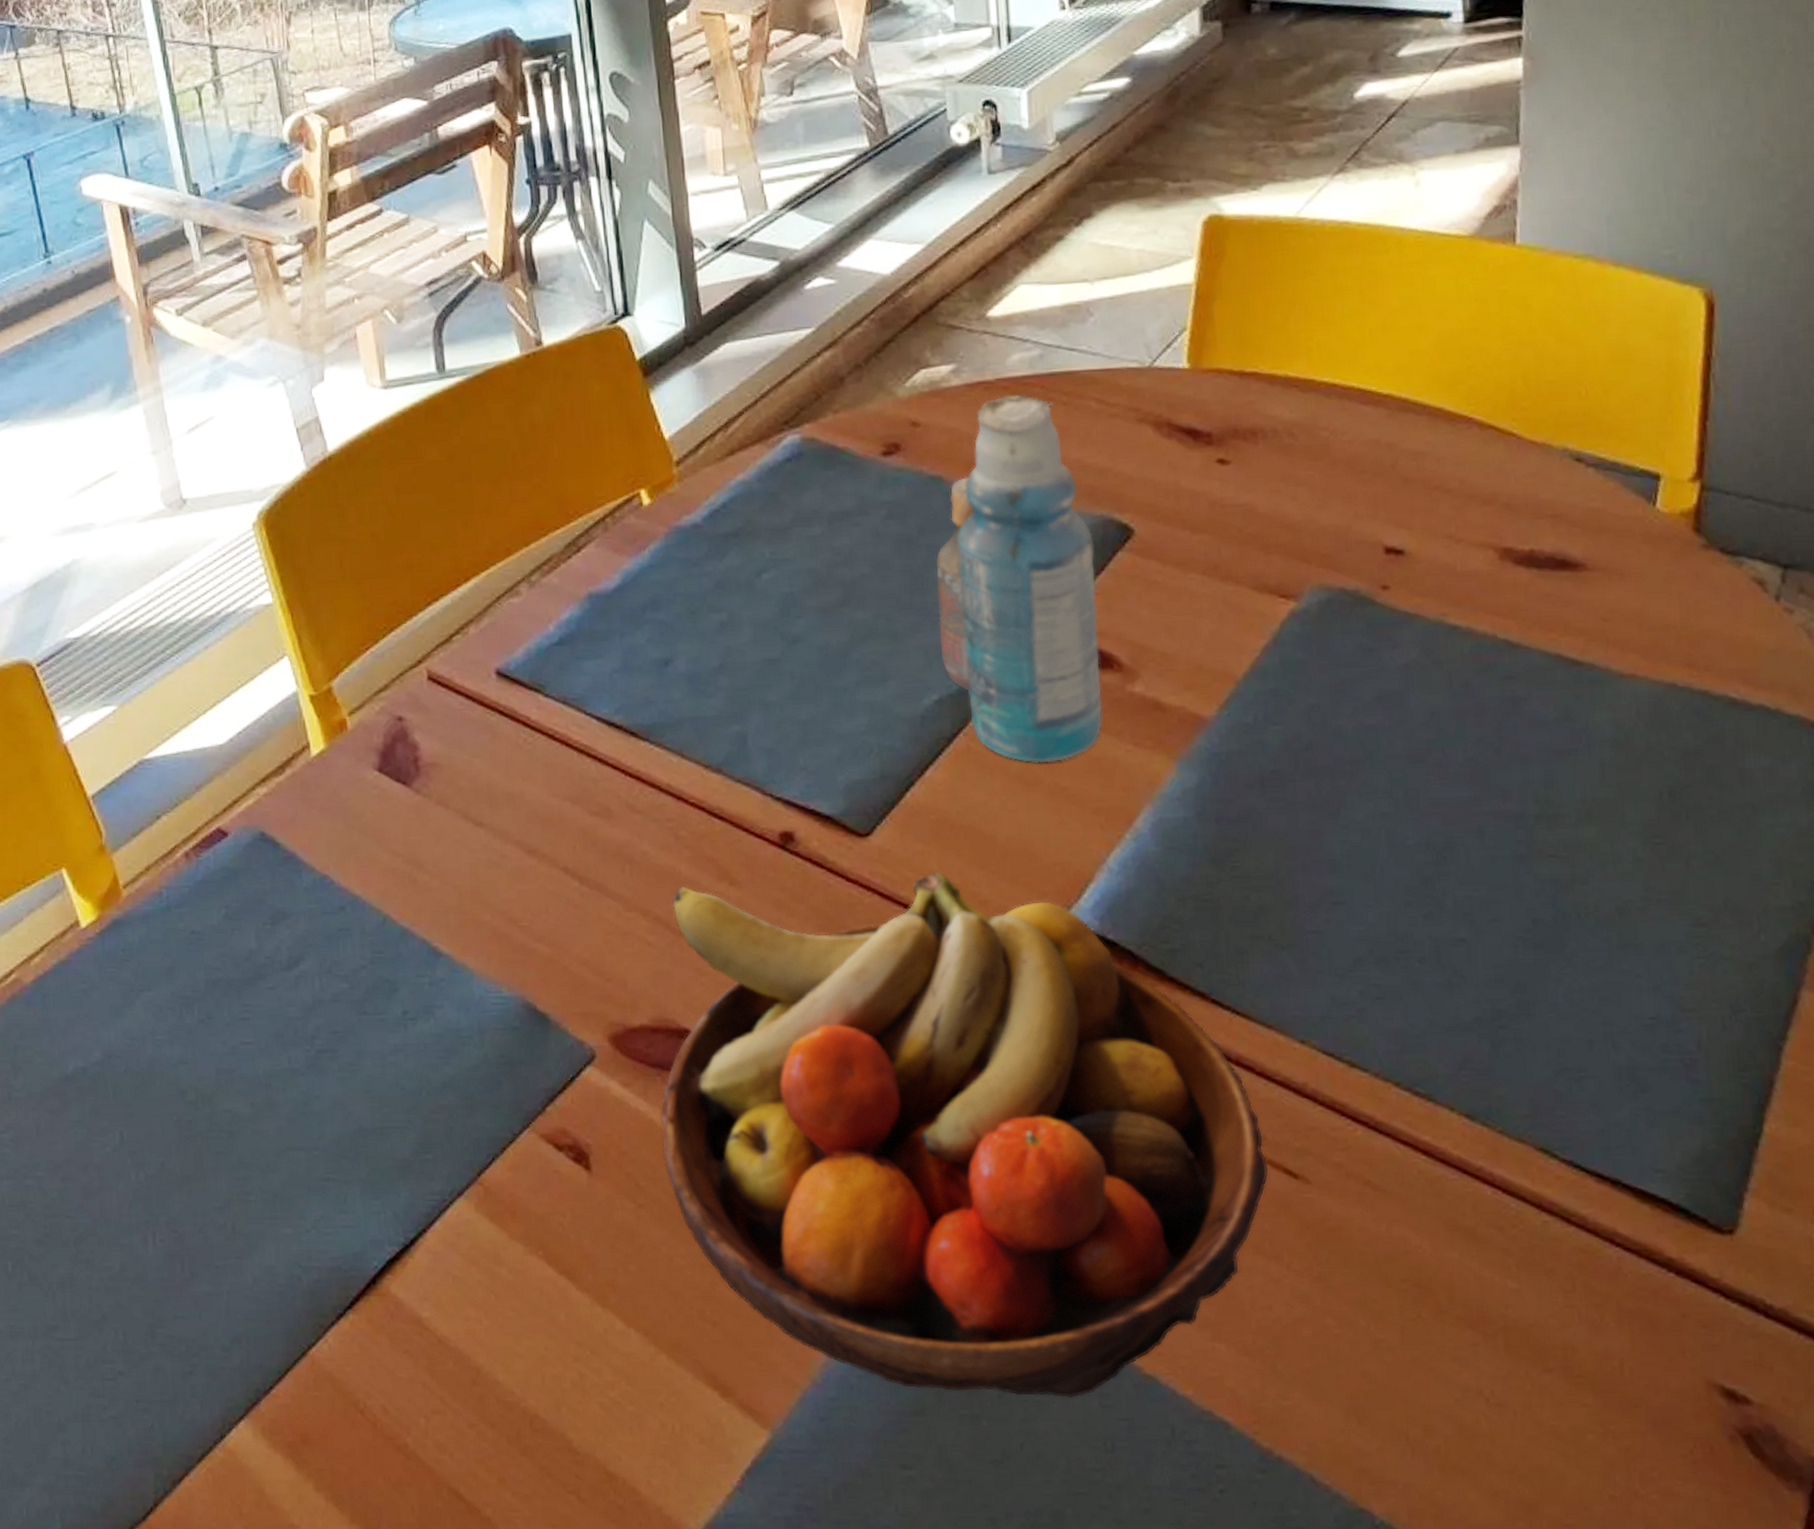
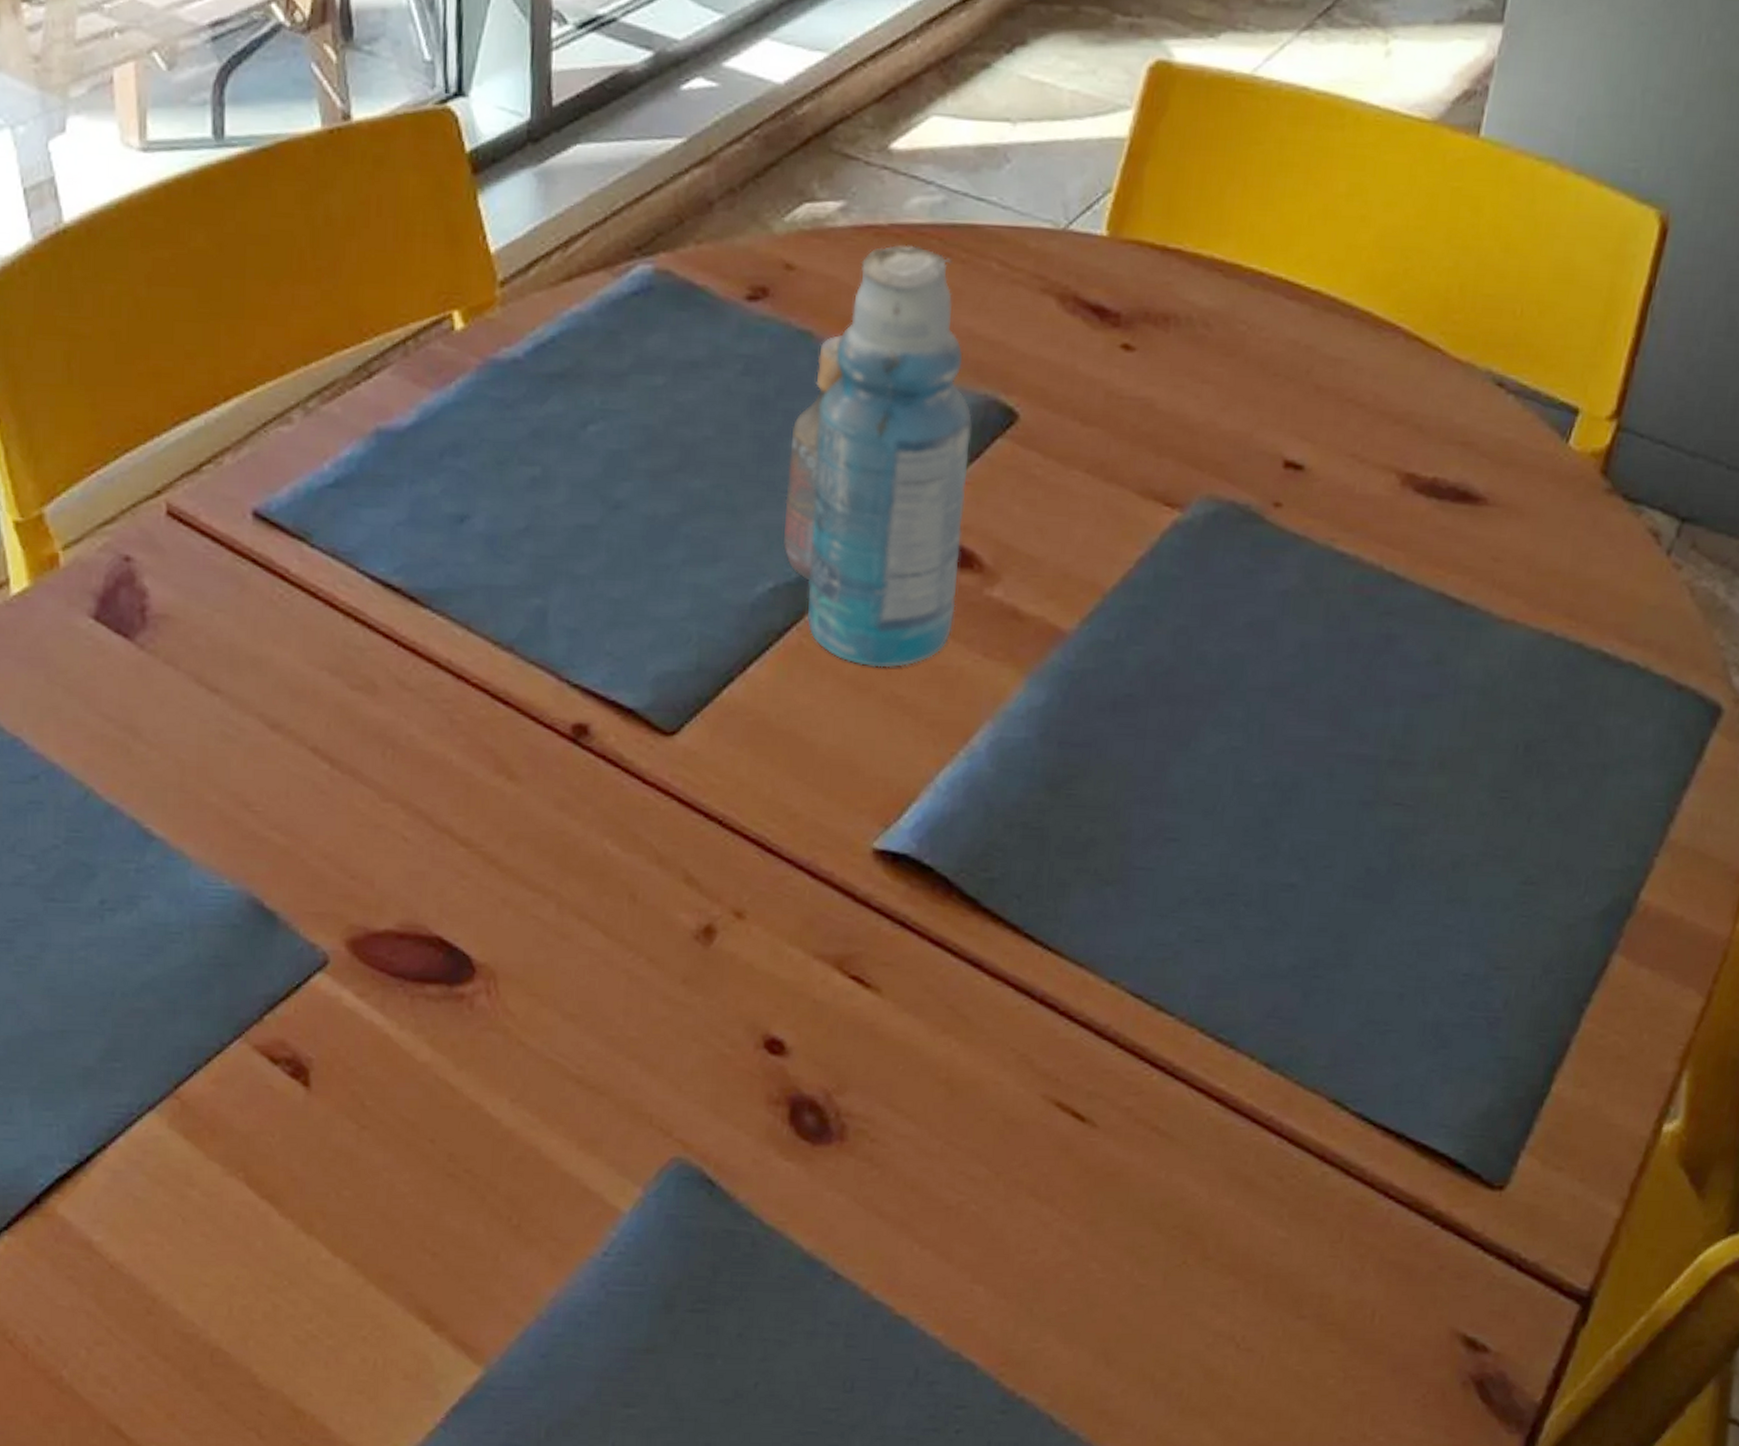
fruit bowl: present [660,871,1269,1397] -> none [395,777,1056,1337]

